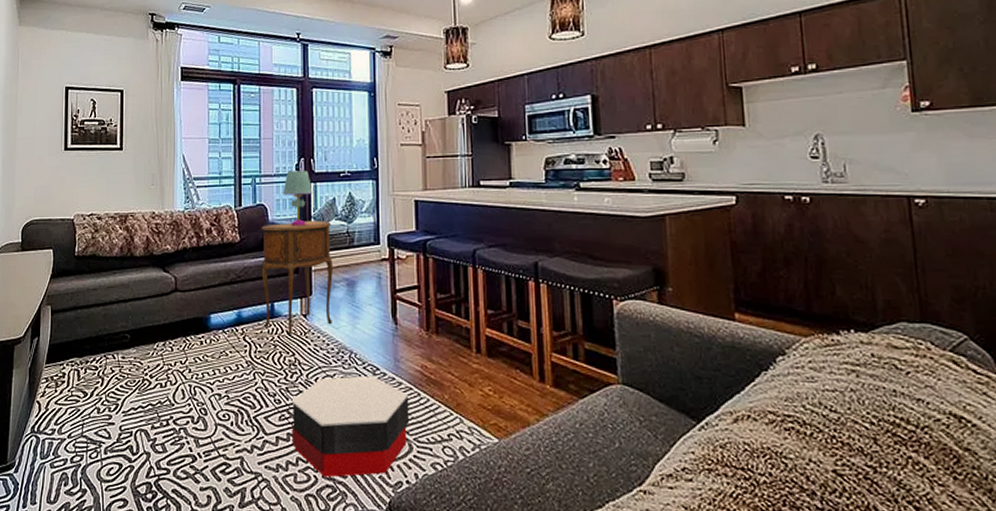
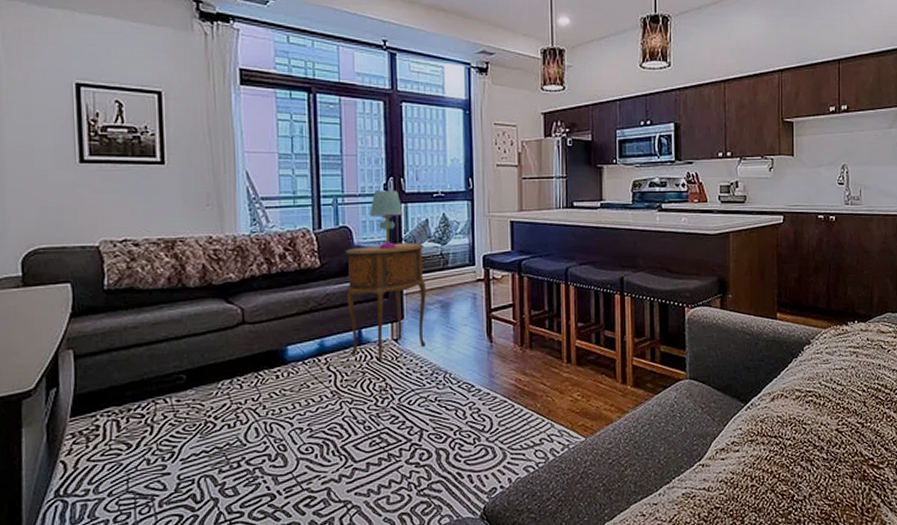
ottoman: present [291,376,410,478] -> none [382,394,504,495]

